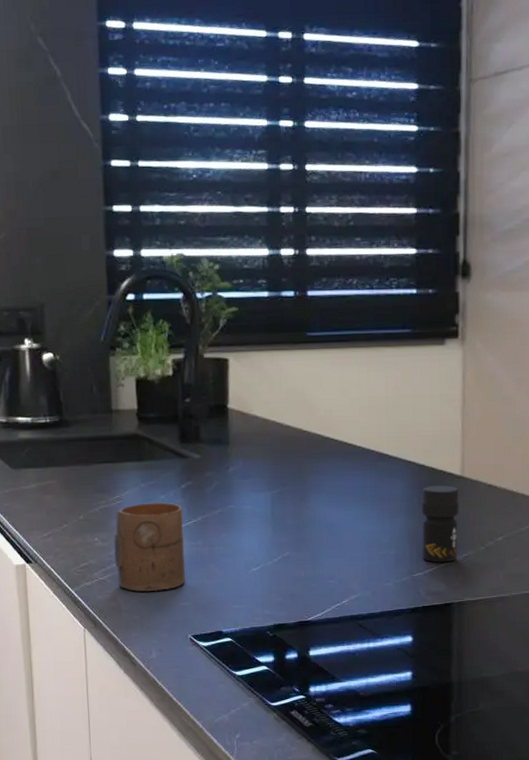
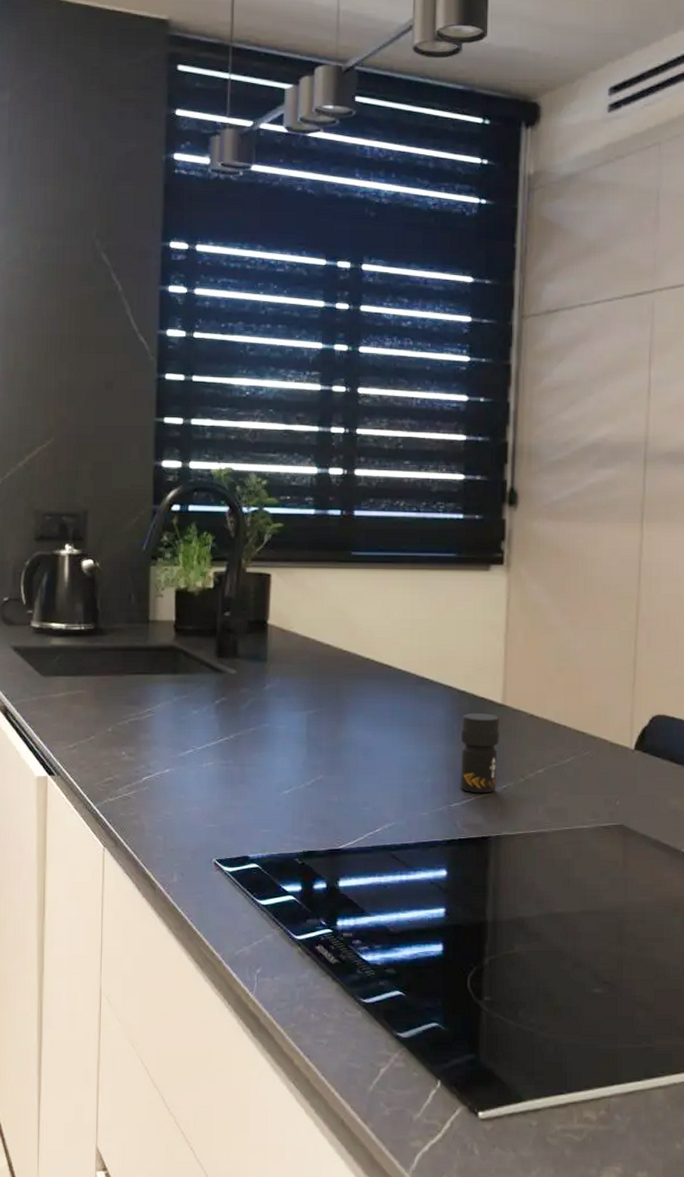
cup: present [113,501,185,593] -> none [140,716,215,811]

